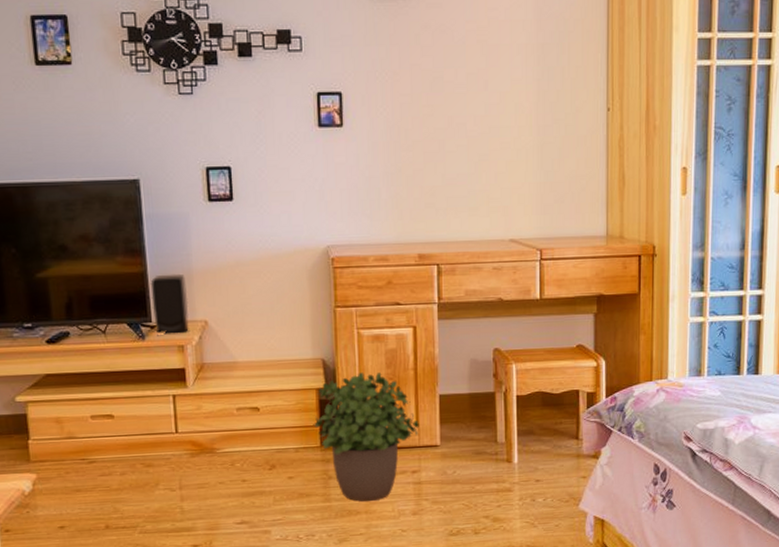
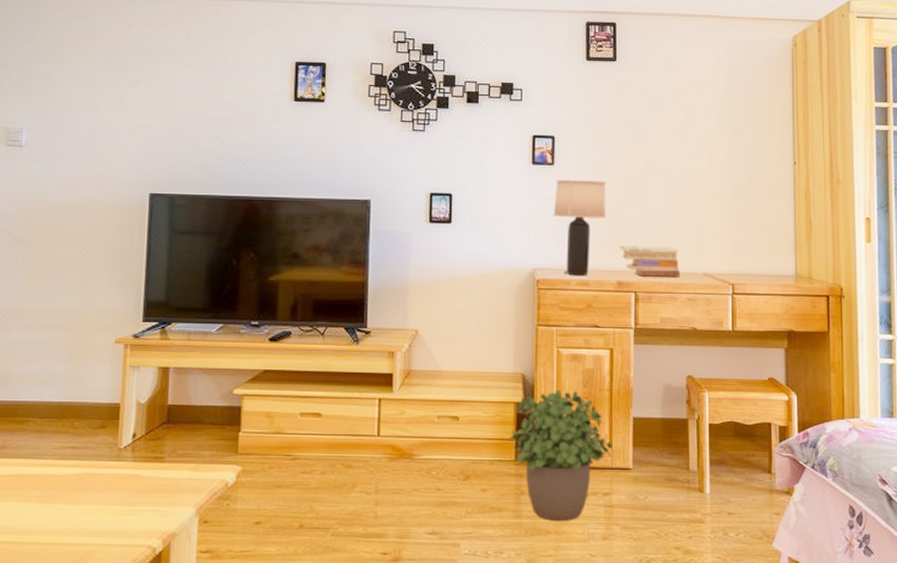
speaker: present [150,273,189,335] -> none [369,285,403,341]
table lamp: none [345,142,403,251] -> present [553,180,606,276]
books: none [419,212,485,247] -> present [619,245,680,277]

